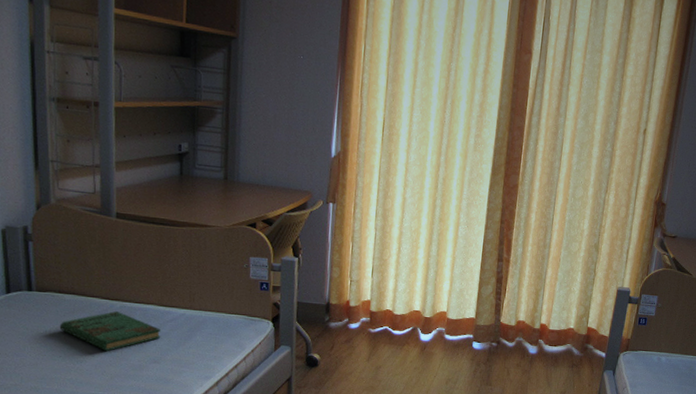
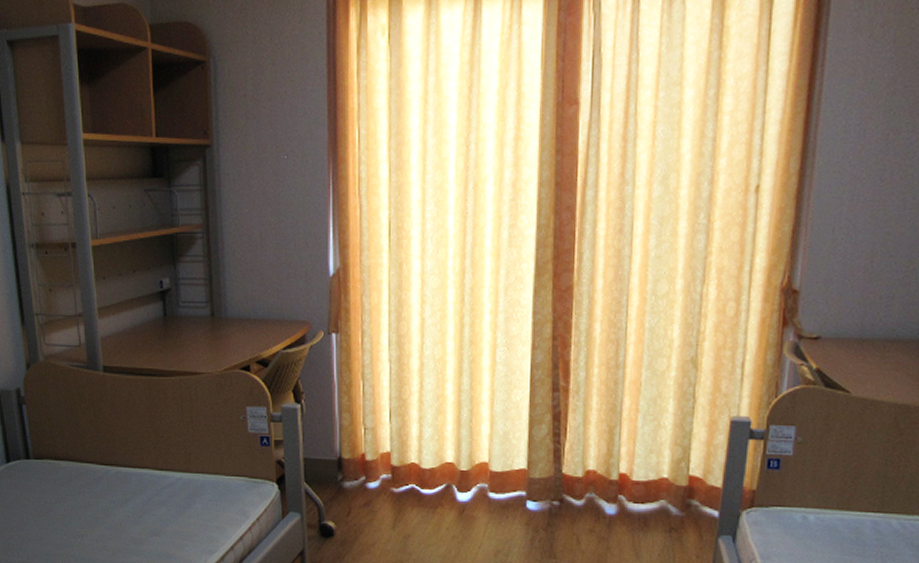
book: present [59,311,161,352] -> none [58,478,159,524]

